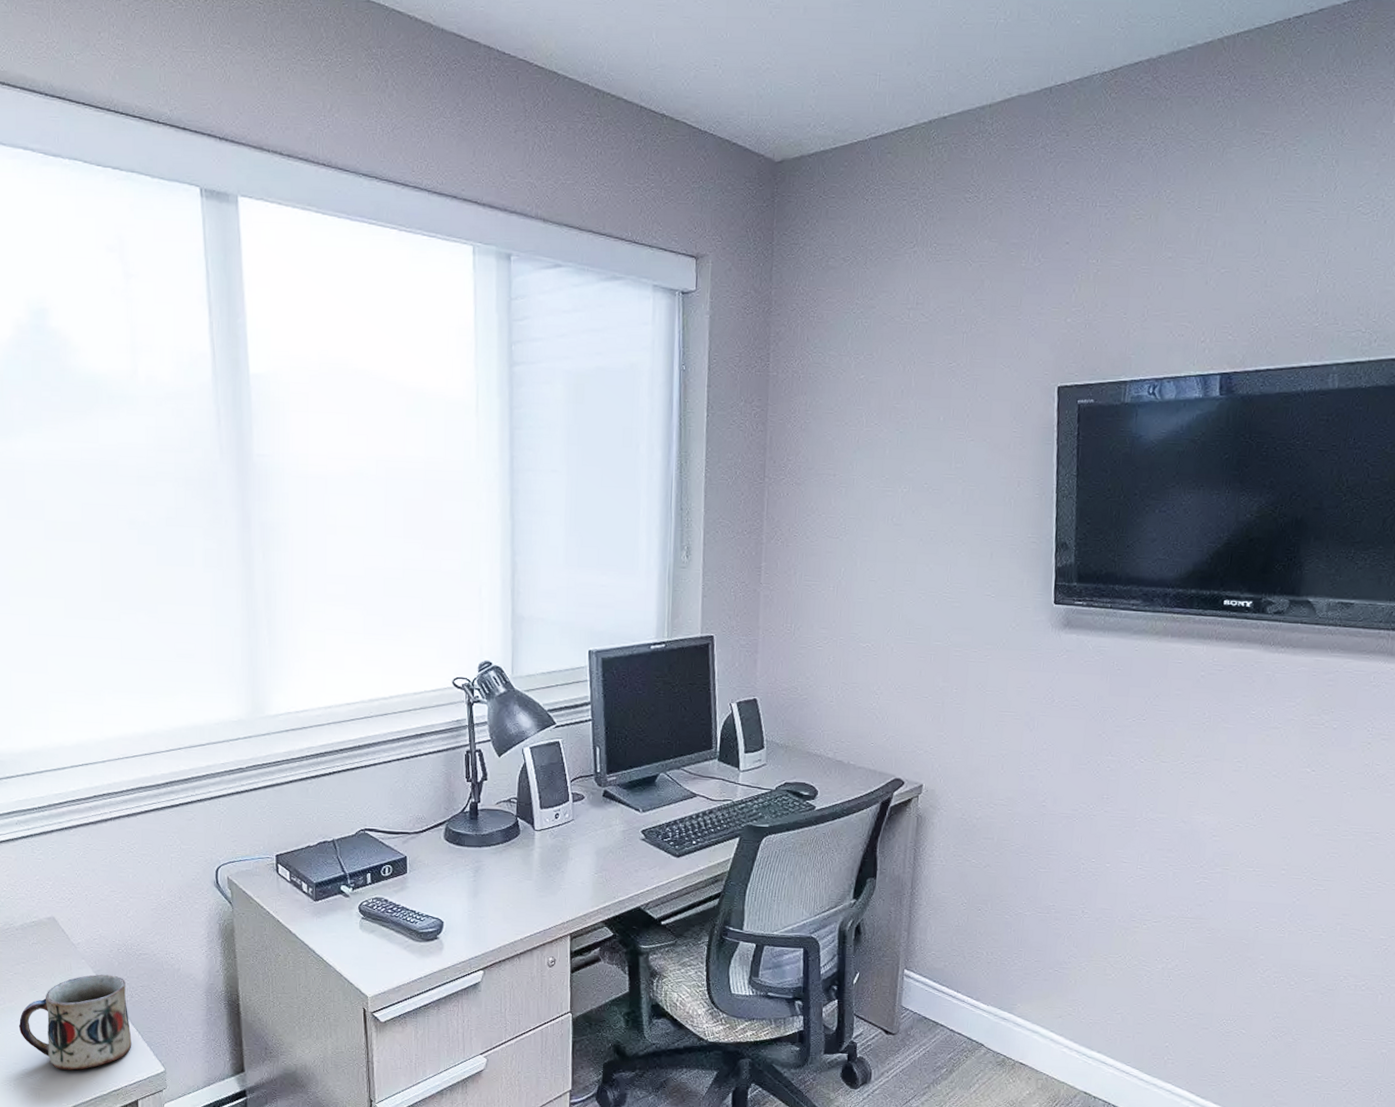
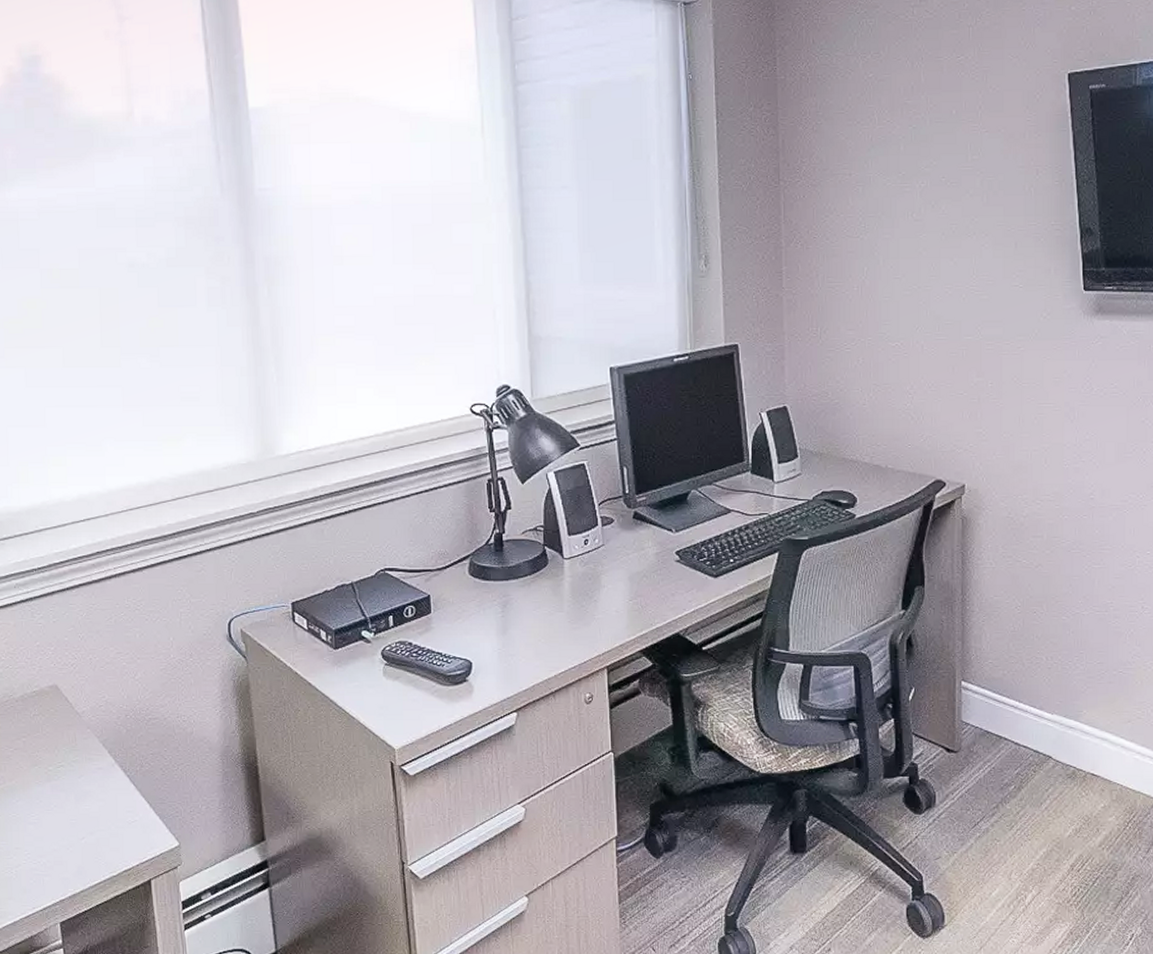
mug: present [18,974,132,1070] -> none [20,744,143,851]

